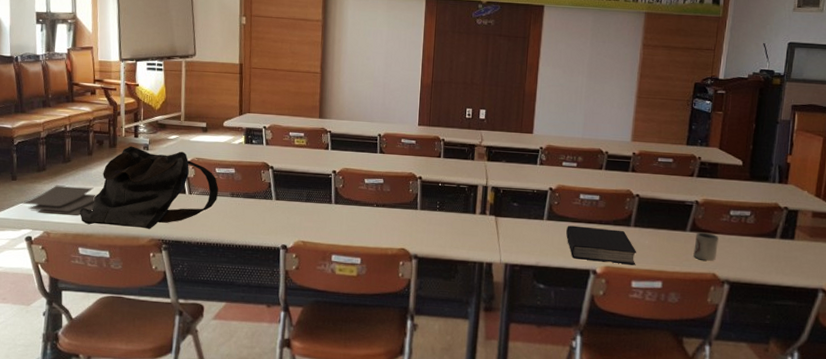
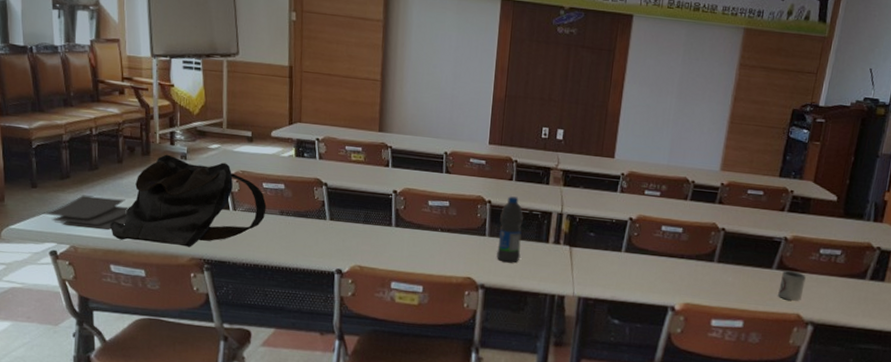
water bottle: none [428,172,451,234] -> present [497,196,523,263]
book: present [566,225,637,265] -> none [645,258,719,303]

